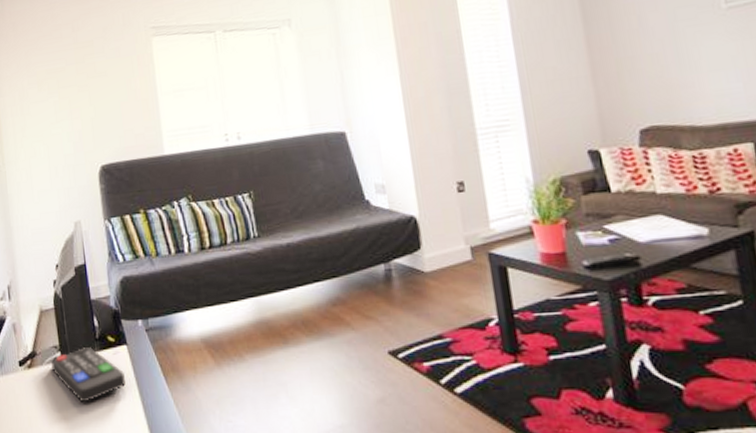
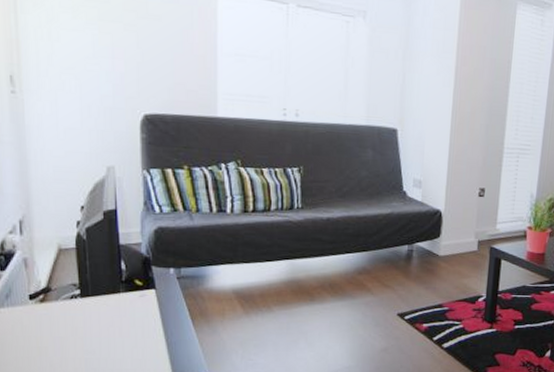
remote control: present [51,347,125,403] -> none [69,288,150,337]

